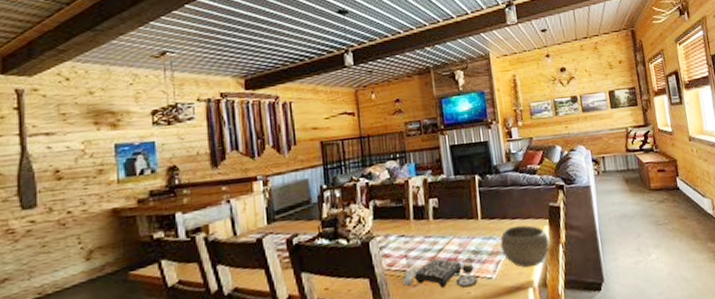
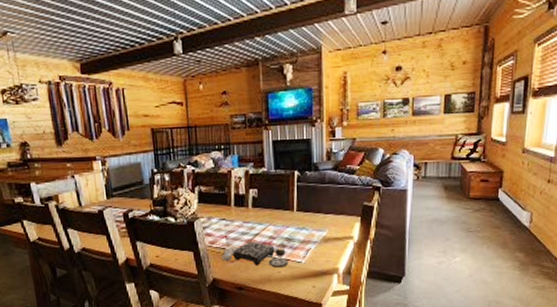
bowl: present [500,225,550,268] -> none [313,219,359,257]

